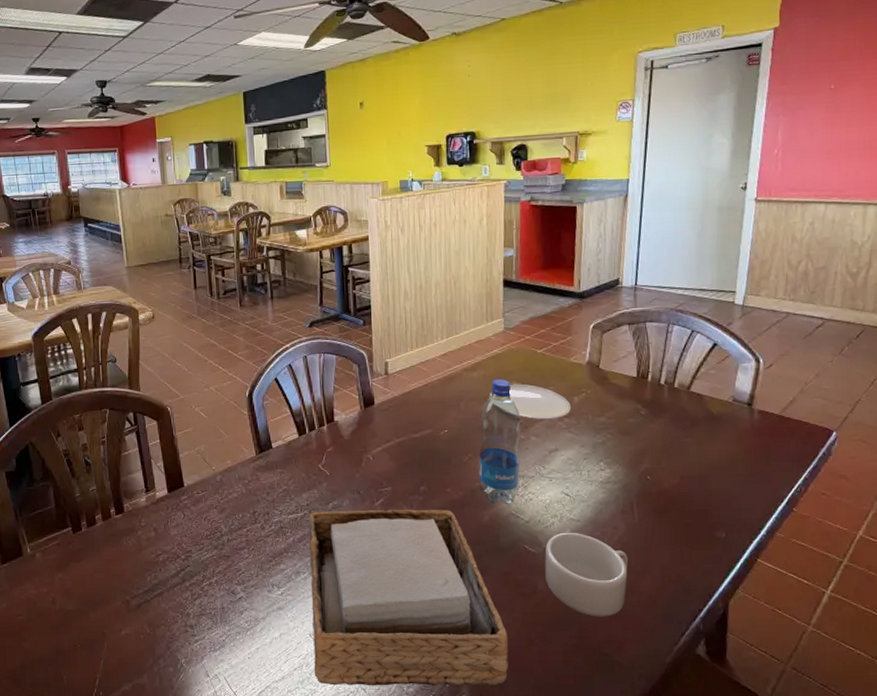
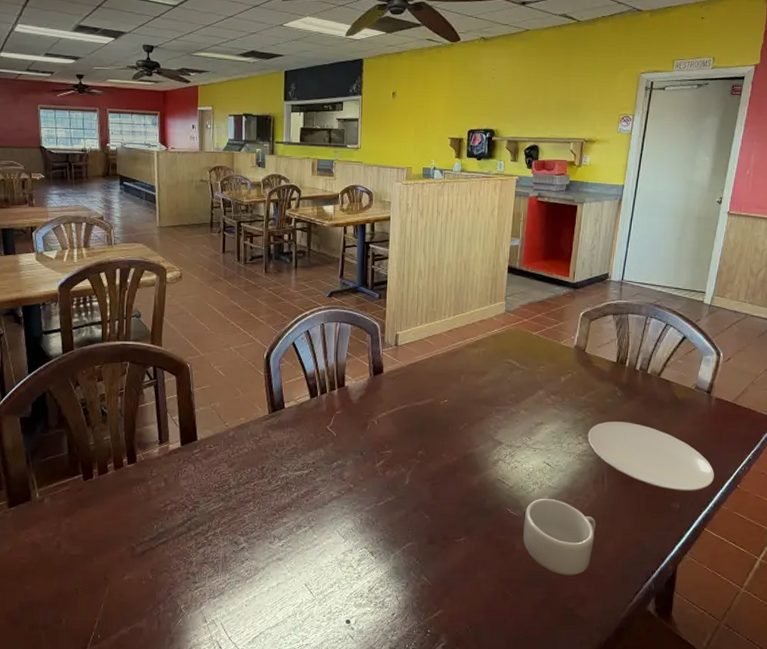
napkin holder: present [308,509,509,687] -> none [306,469,486,636]
bottle: present [478,378,521,504] -> none [471,356,513,471]
plate: present [489,384,571,420] -> none [487,361,558,396]
plate: none [610,443,764,518] -> present [587,421,714,491]

